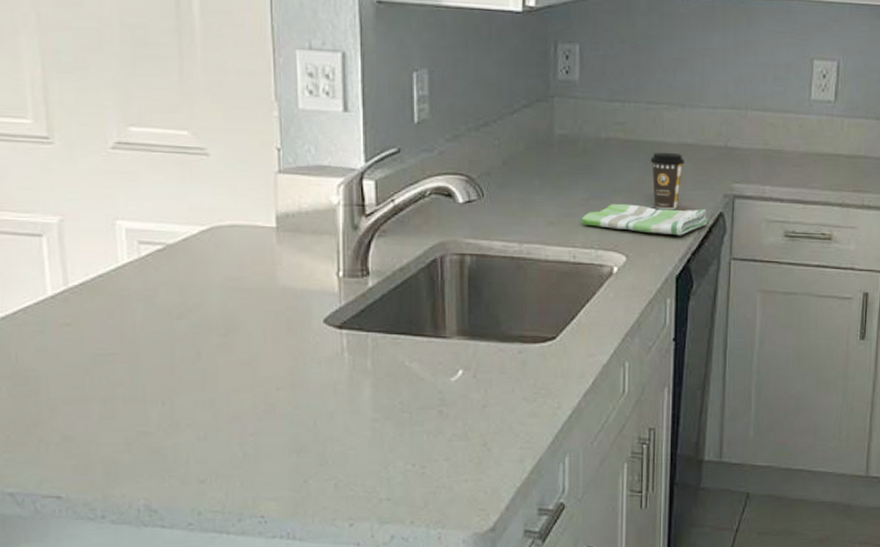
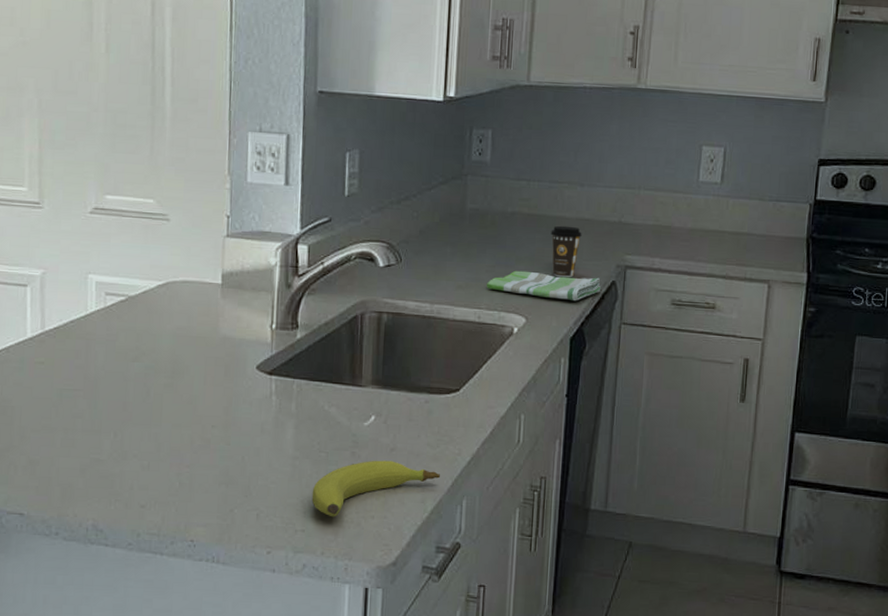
fruit: none [396,418,539,483] -> present [311,460,440,518]

